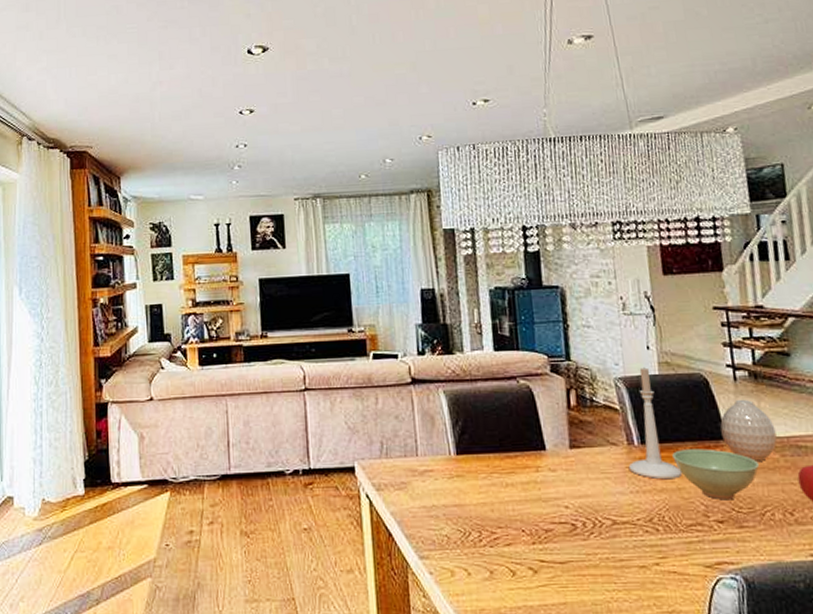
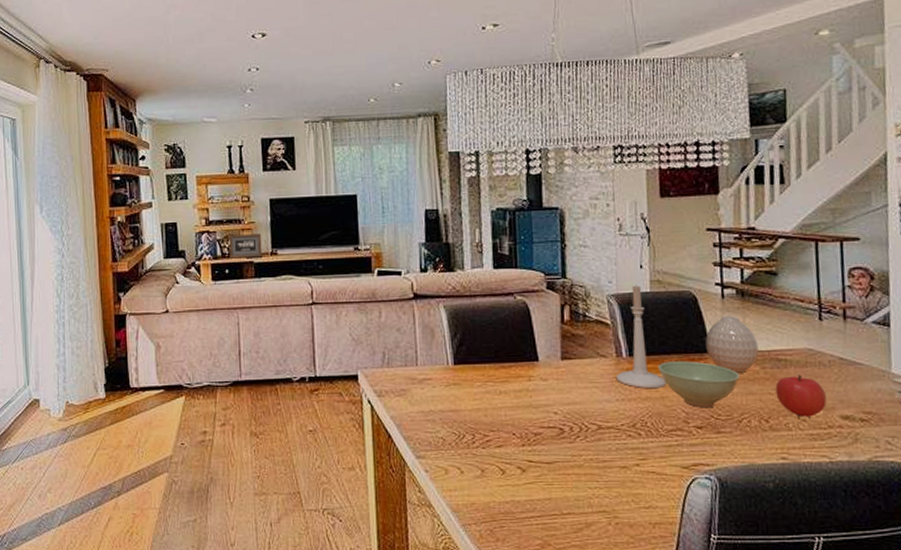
picture frame: none [216,315,252,342] -> present [228,233,263,259]

